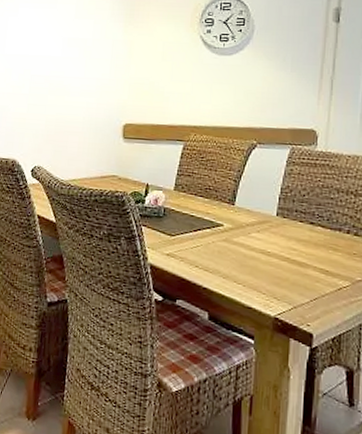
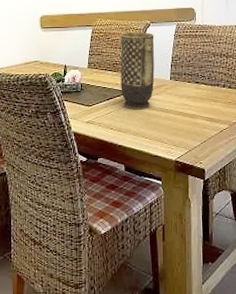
vase: none [212,152,261,248] -> present [120,32,155,110]

